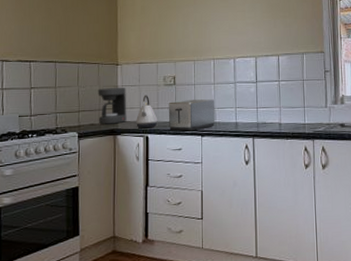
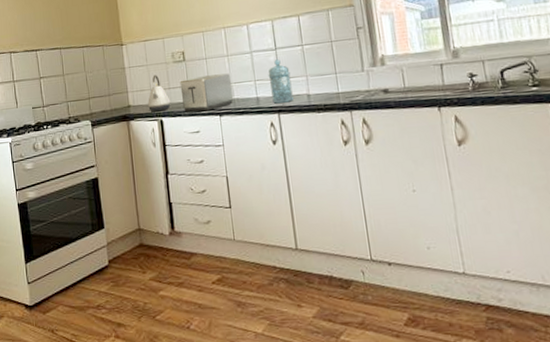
coffee maker: present [98,87,127,124] -> none [105,69,139,111]
canister: none [248,91,267,129] -> present [268,59,294,104]

